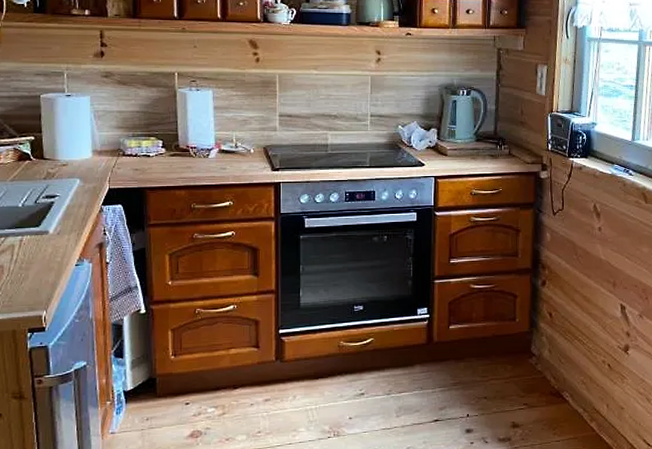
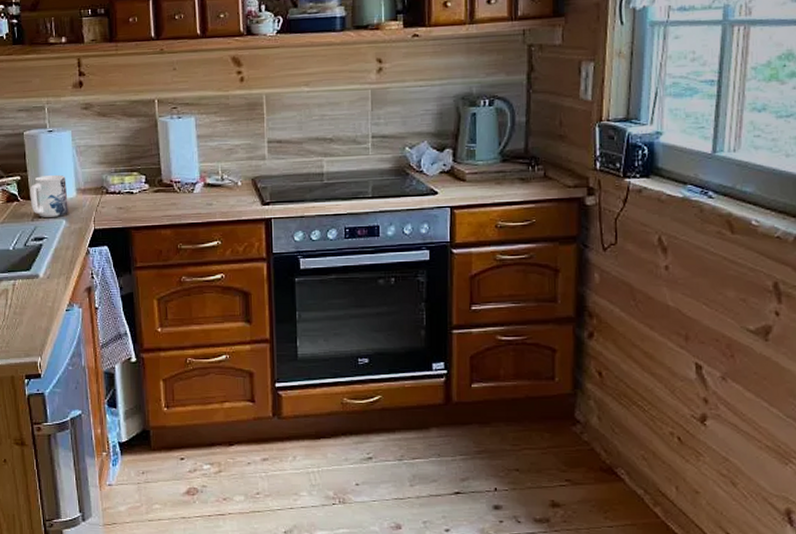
mug: none [43,137,83,176] -> present [30,175,68,217]

